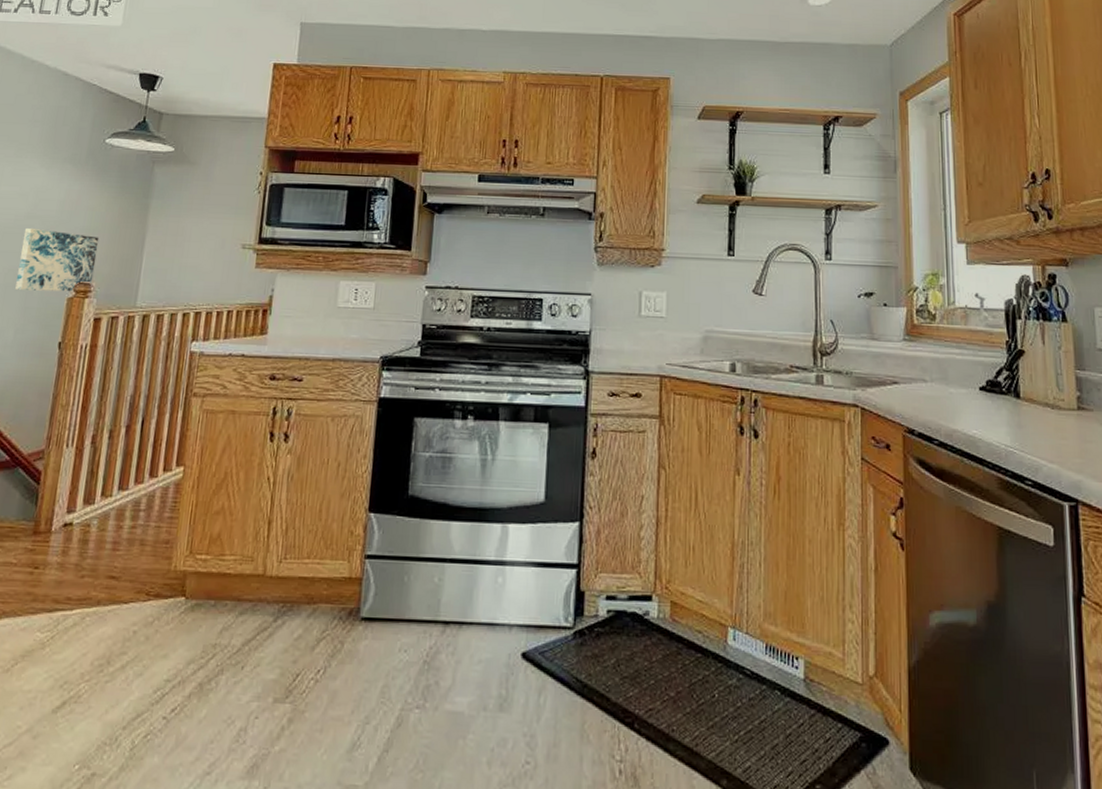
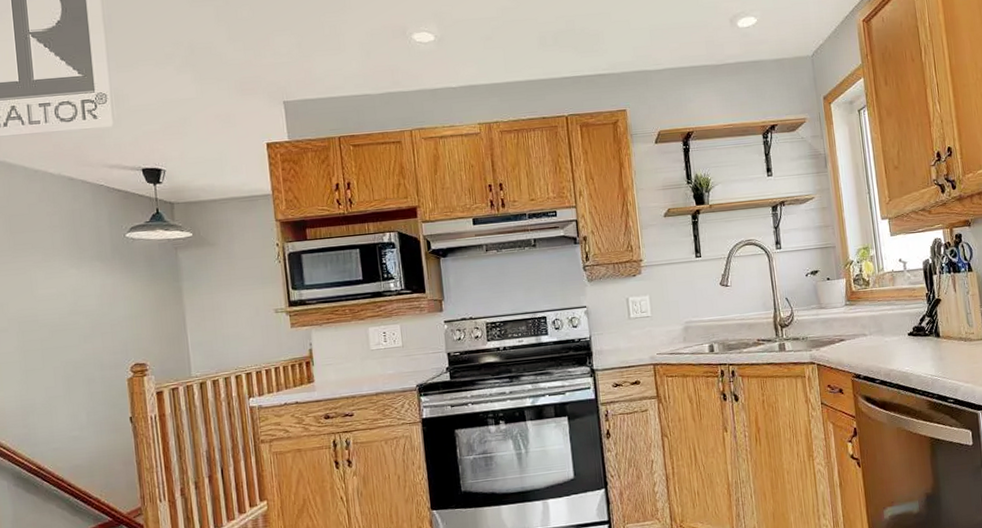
wall art: present [15,227,99,292] -> none [71,322,147,379]

